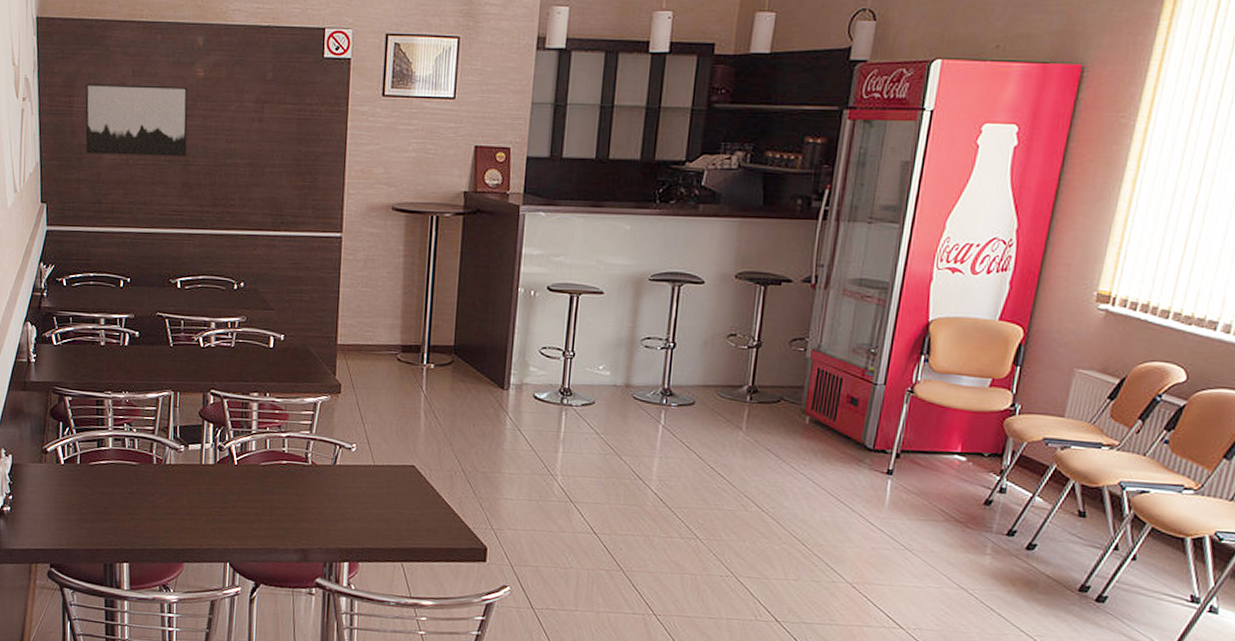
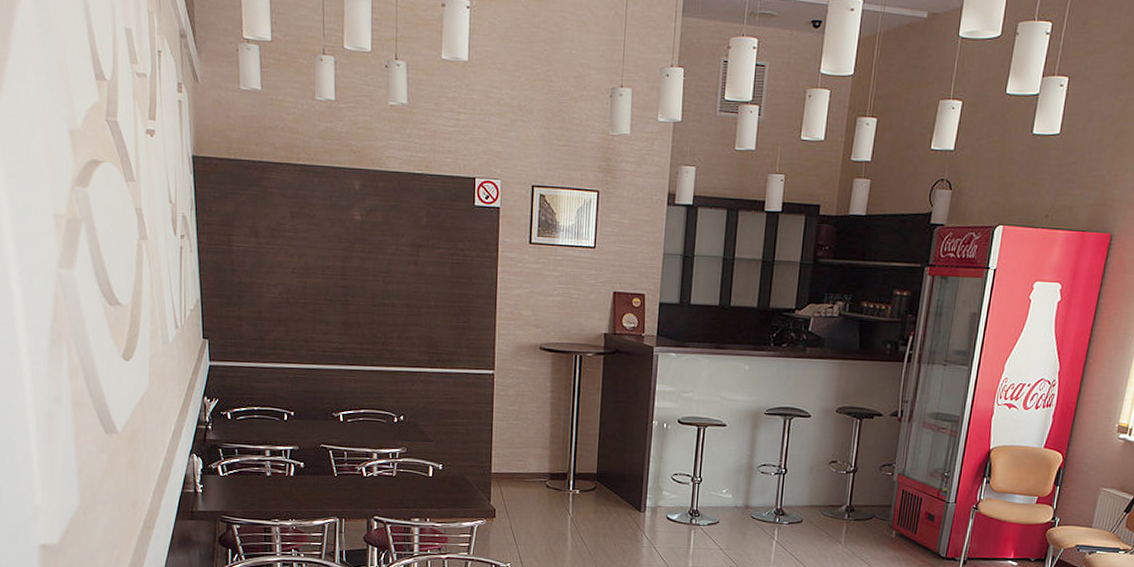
wall art: present [85,84,188,157] -> none [244,223,346,297]

